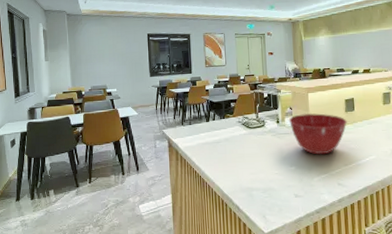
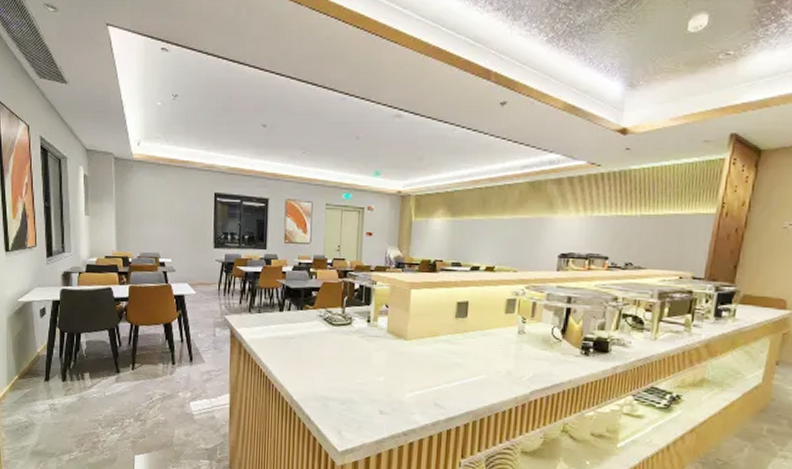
mixing bowl: present [288,113,347,155] -> none [382,313,456,367]

